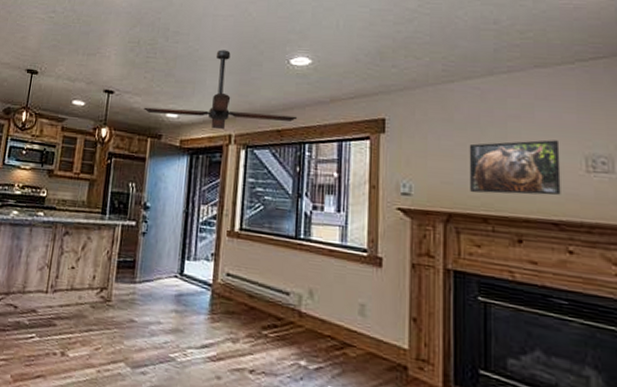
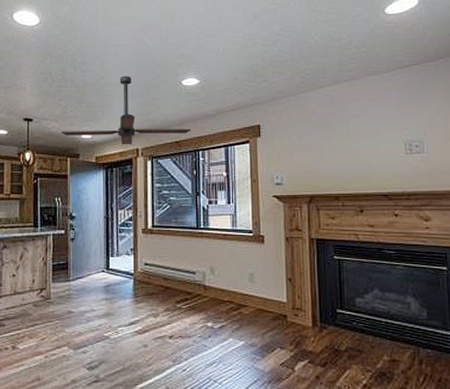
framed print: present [469,140,561,196] -> none [323,132,389,178]

